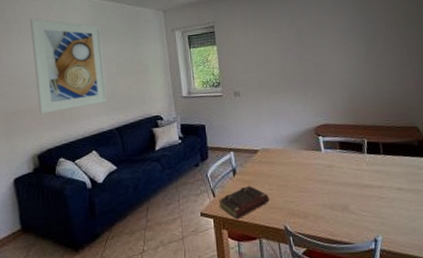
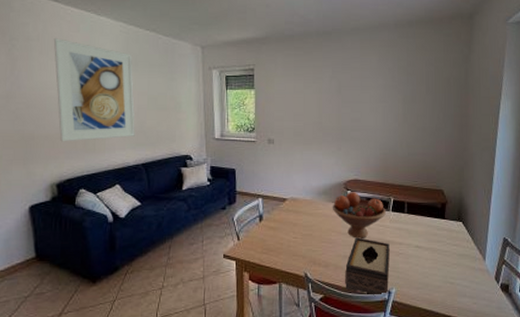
book: present [218,185,269,219] -> none [242,231,293,263]
fruit bowl: none [304,137,361,185] -> present [332,192,386,238]
tissue box: none [326,184,375,248] -> present [345,237,390,299]

